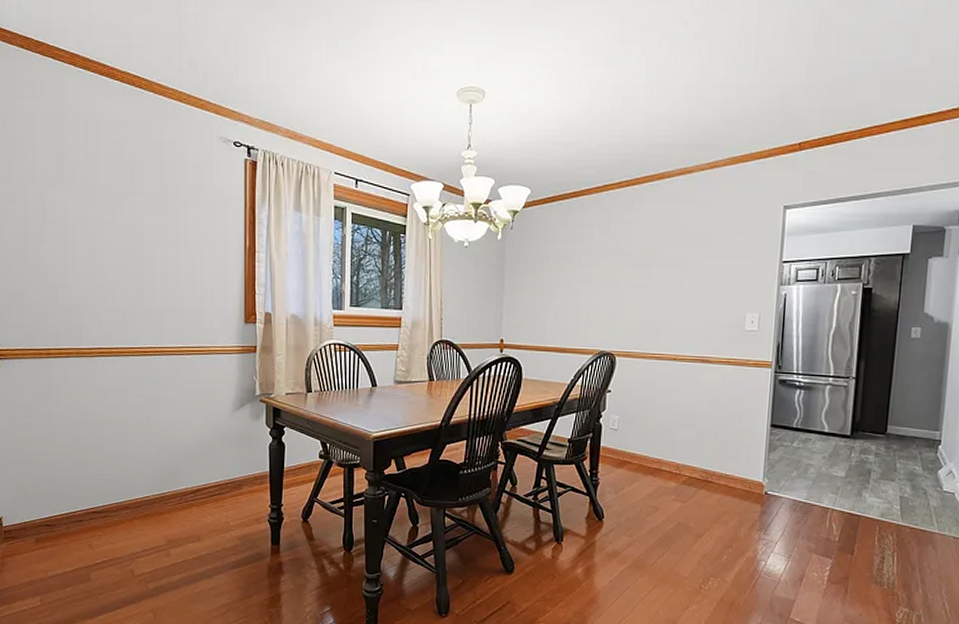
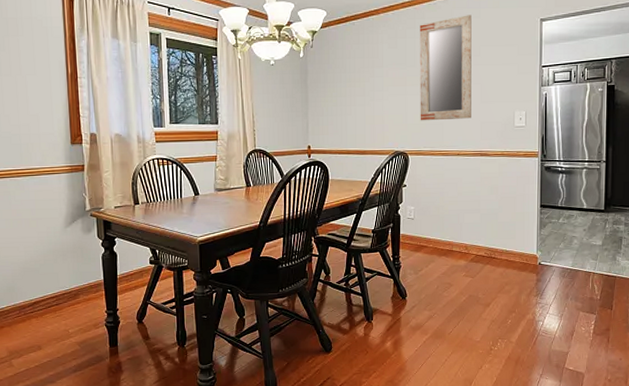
home mirror: none [631,198,700,319] -> present [419,15,472,121]

